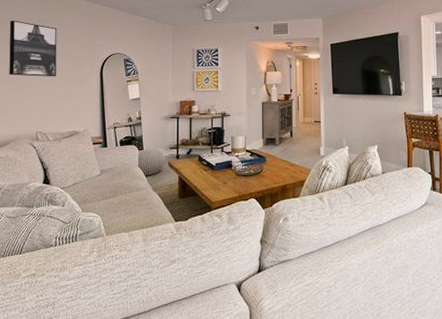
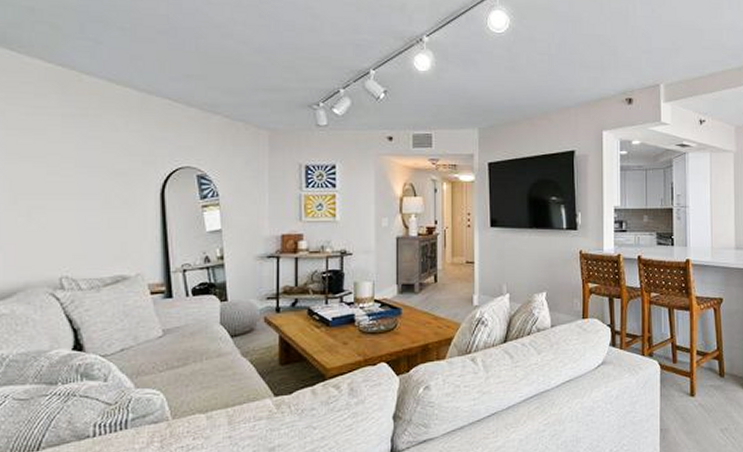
wall art: present [9,20,57,77] -> none [12,113,92,199]

